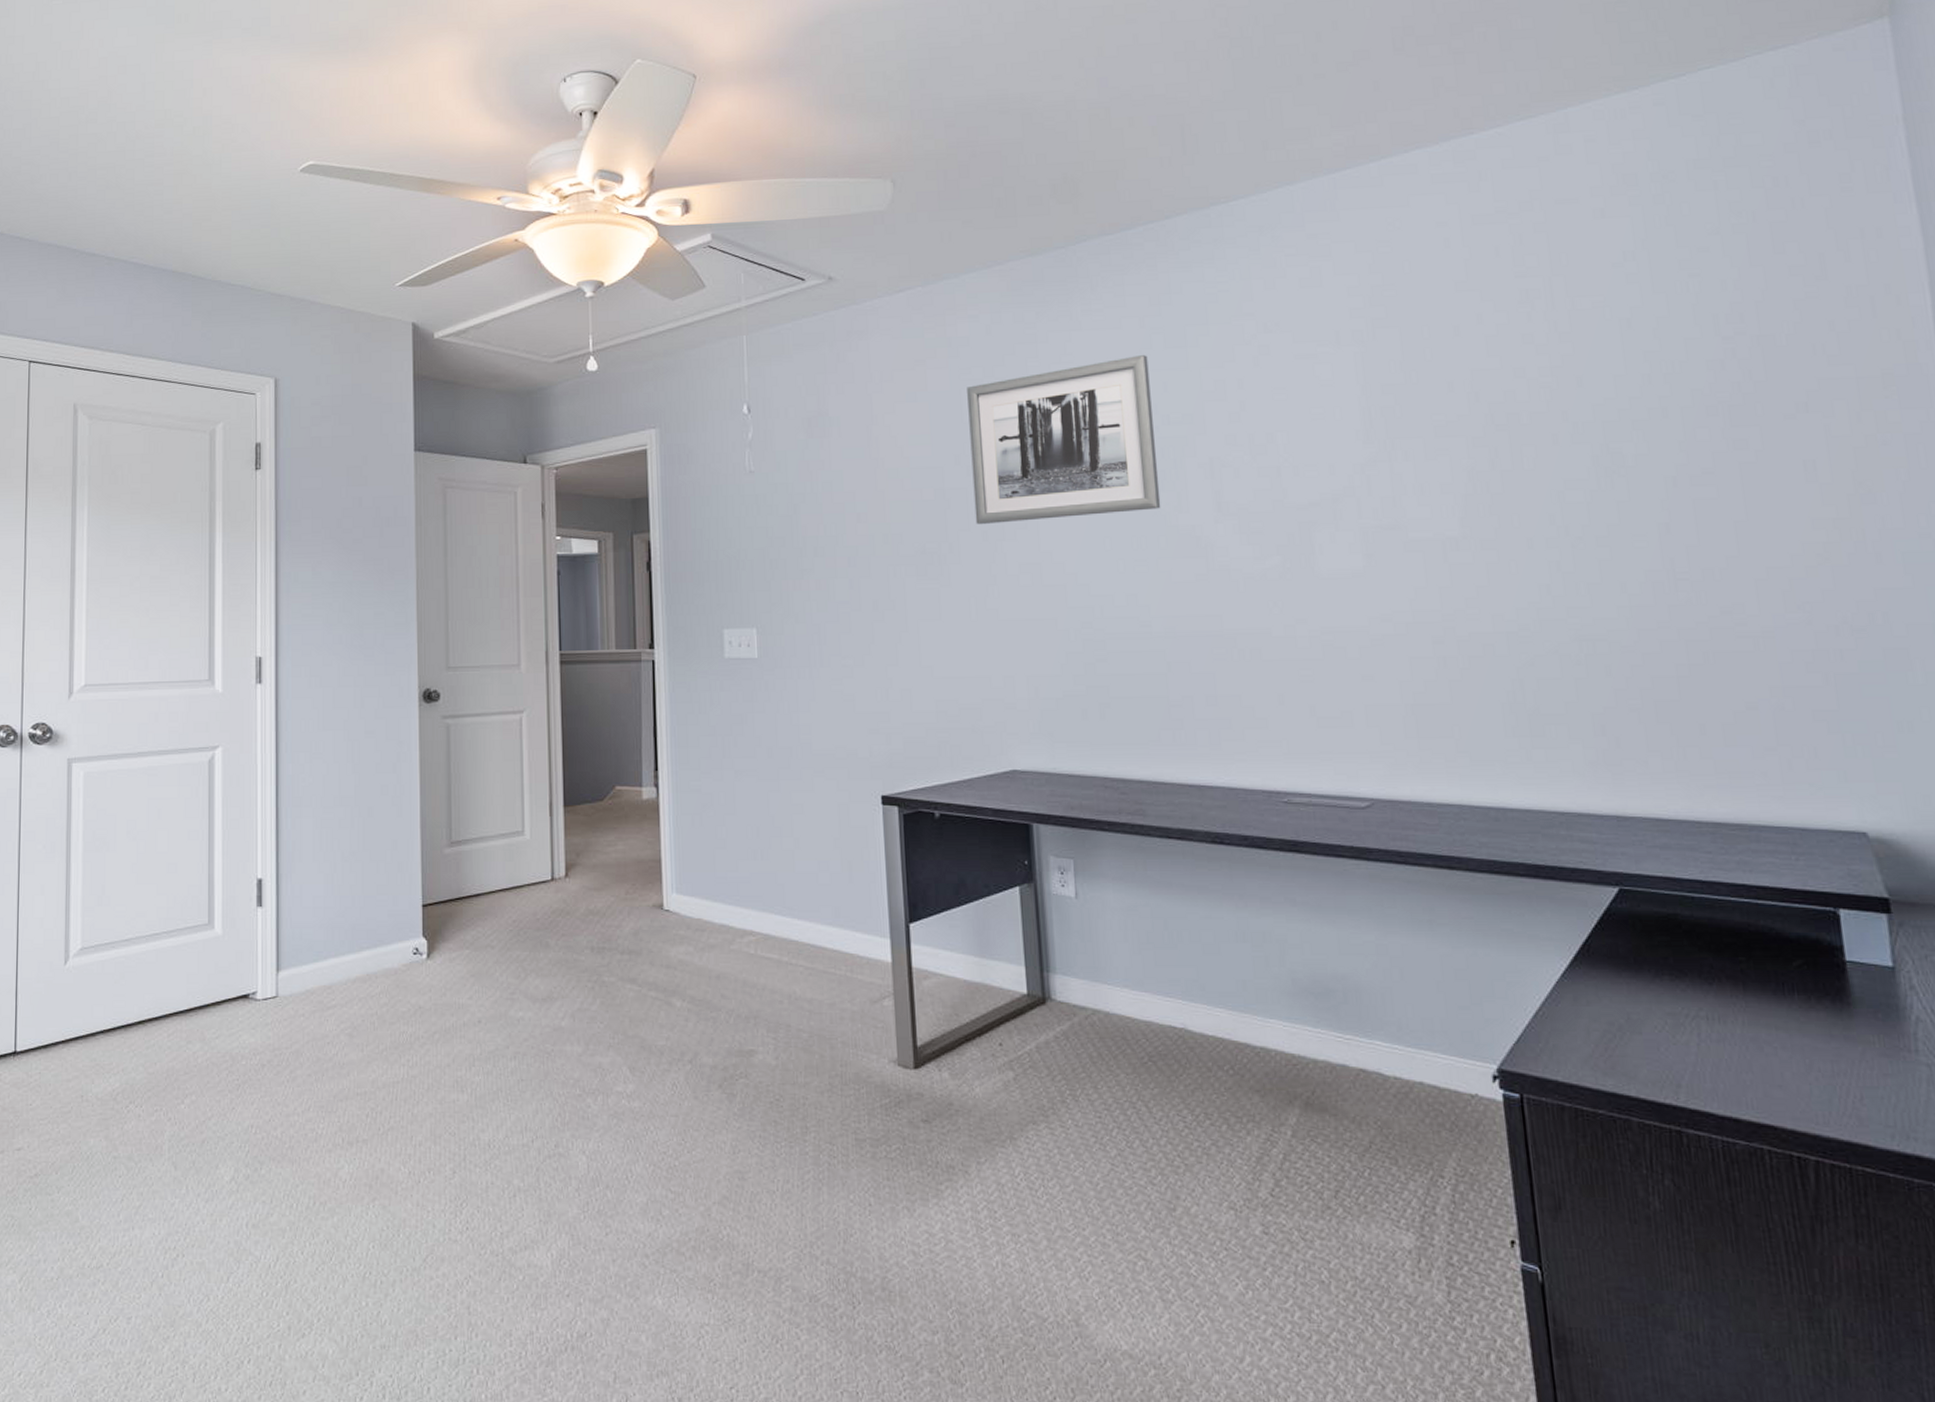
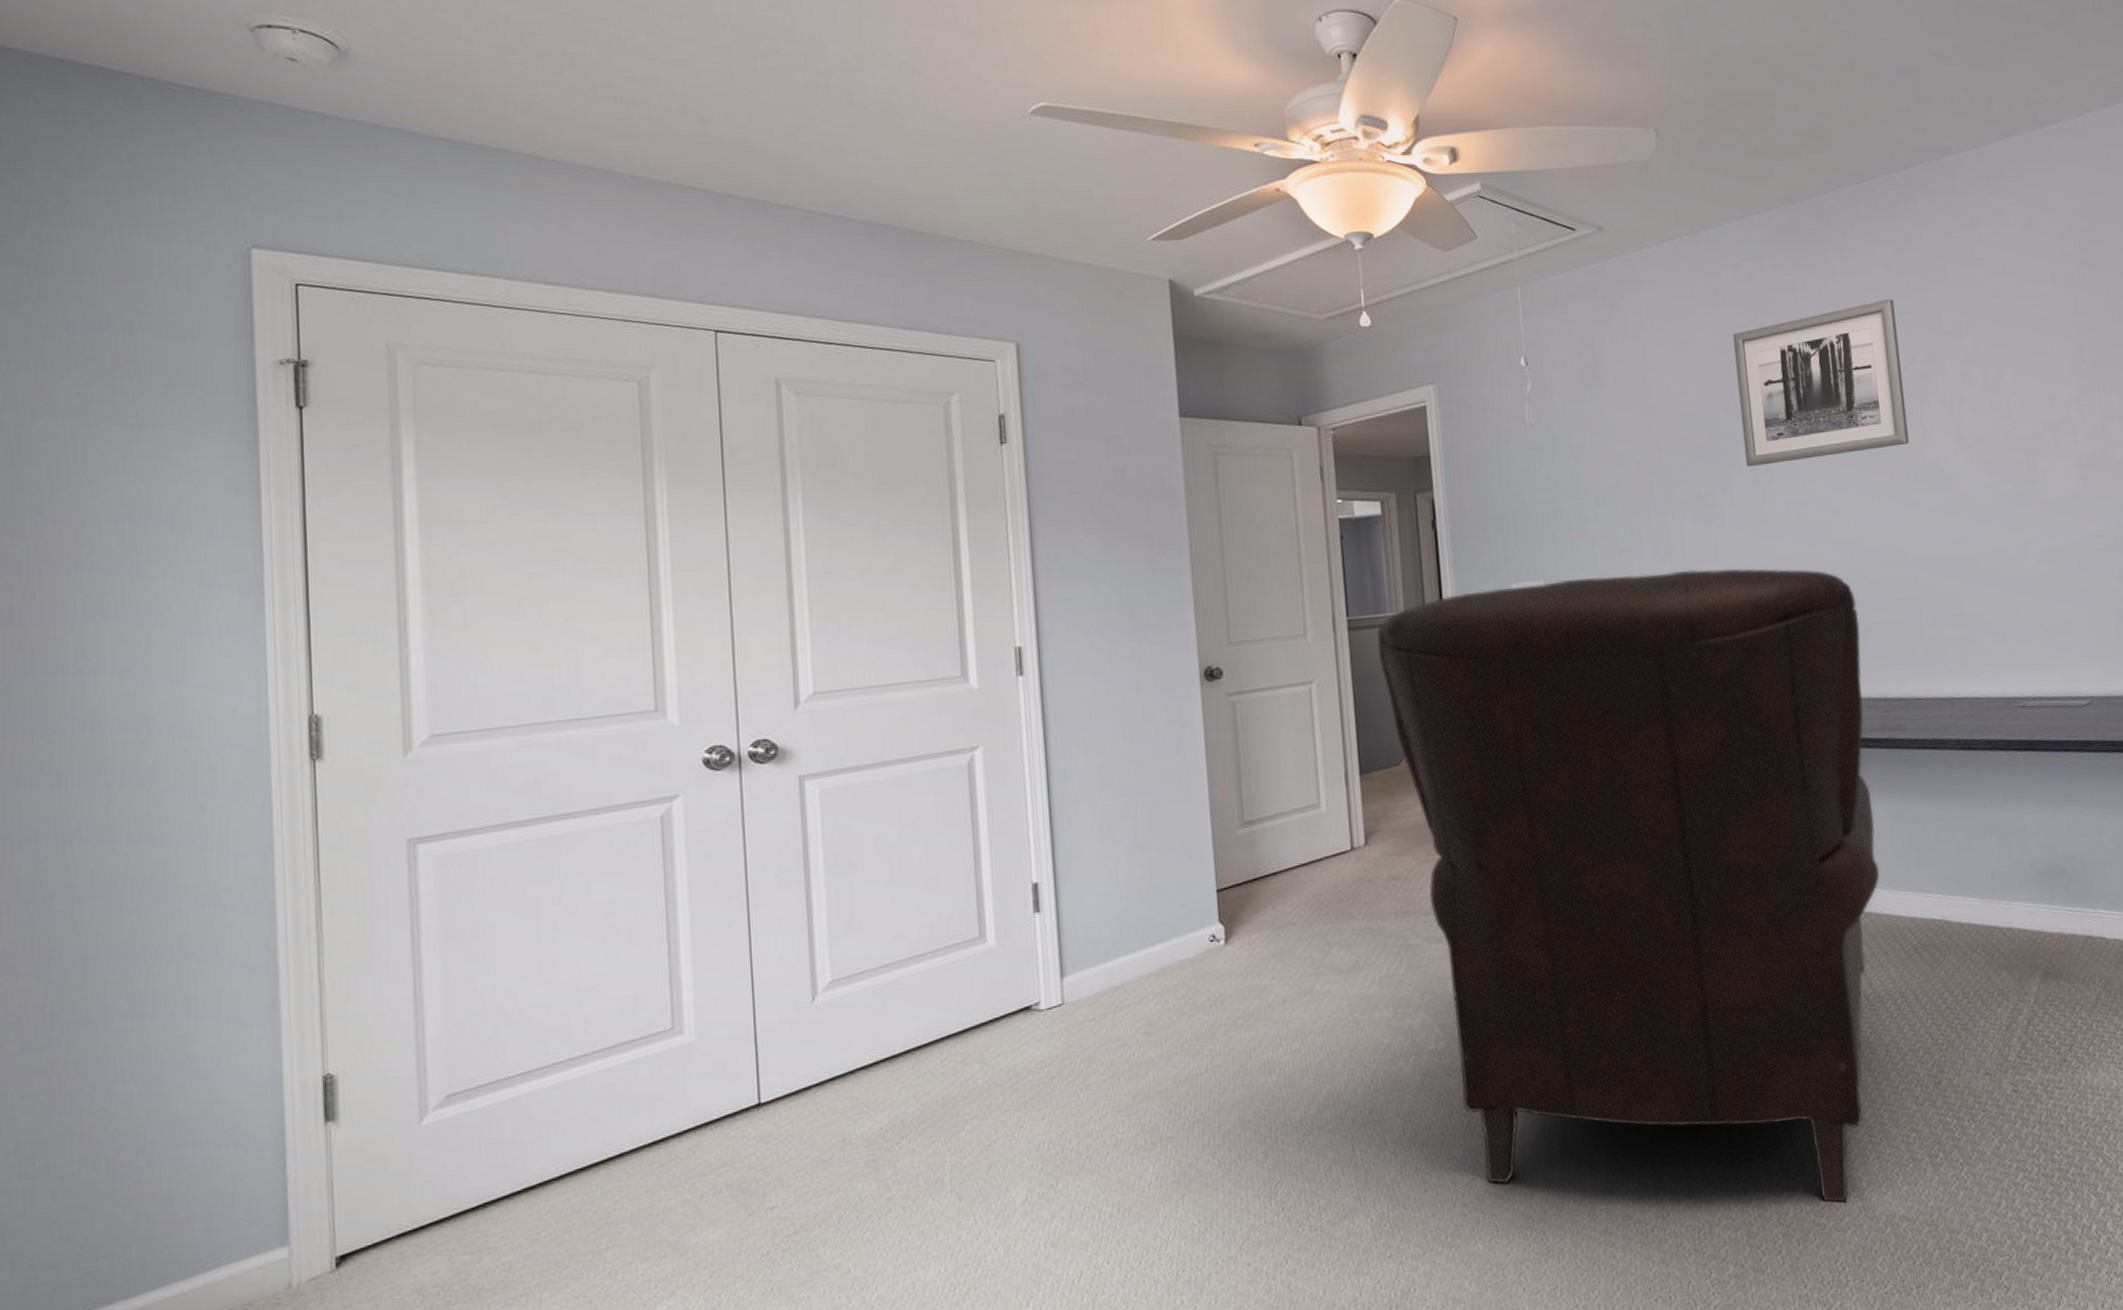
chair: none [587,627,1111,1325] -> present [1377,568,1880,1203]

